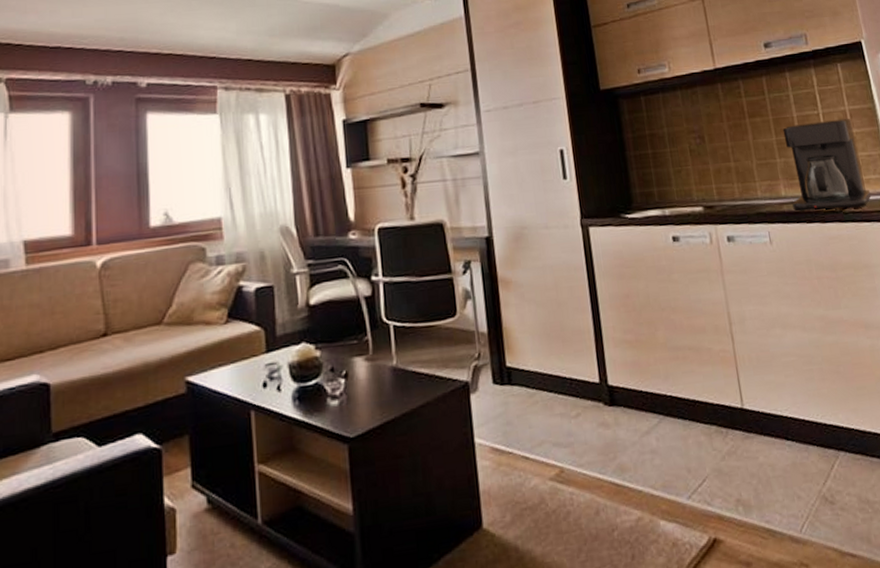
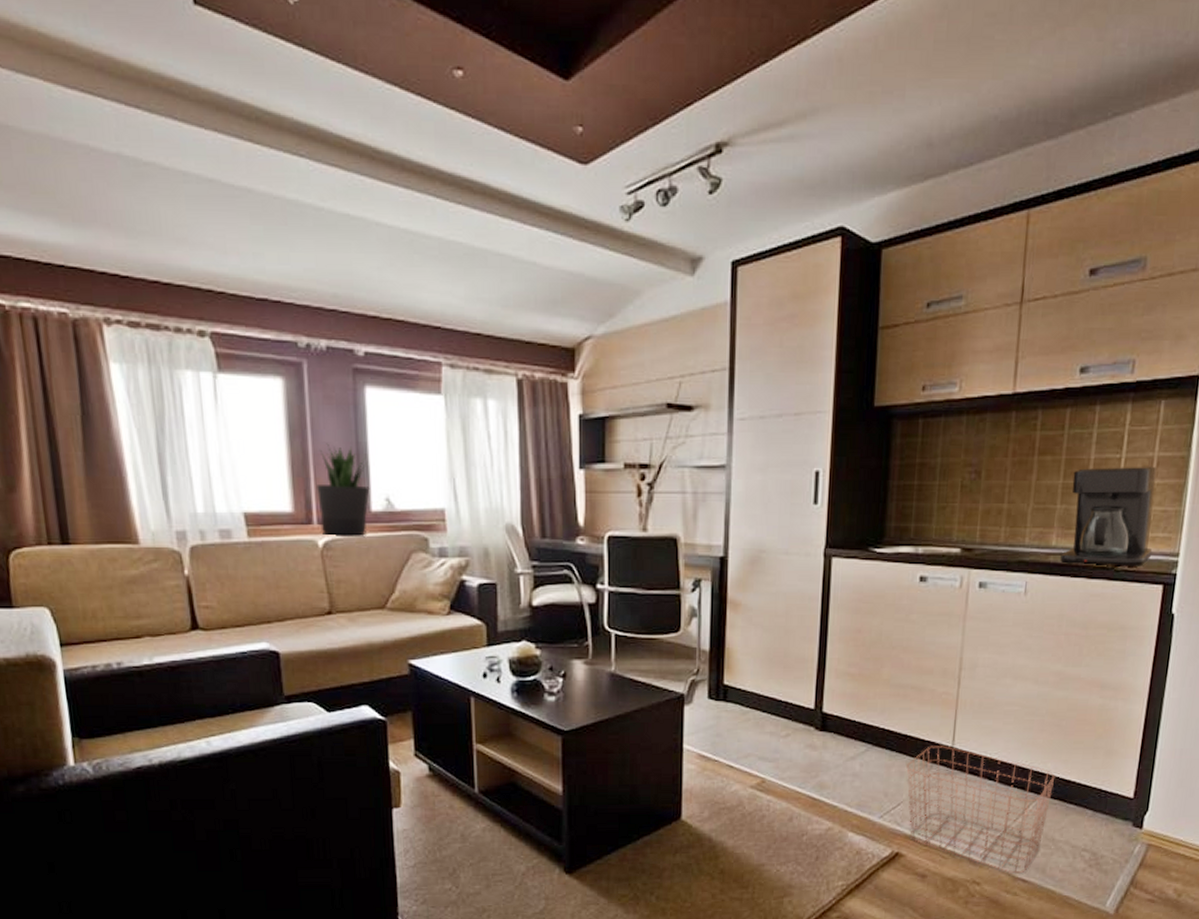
planter: none [97,167,149,255] -> present [317,443,370,536]
basket: none [702,407,857,548] -> present [906,746,1056,874]

